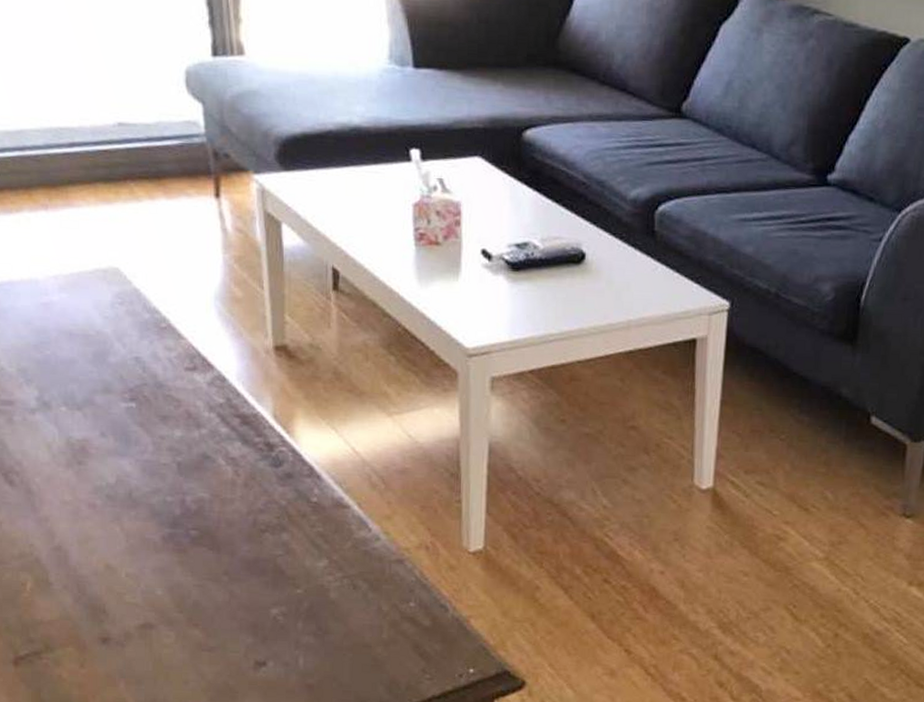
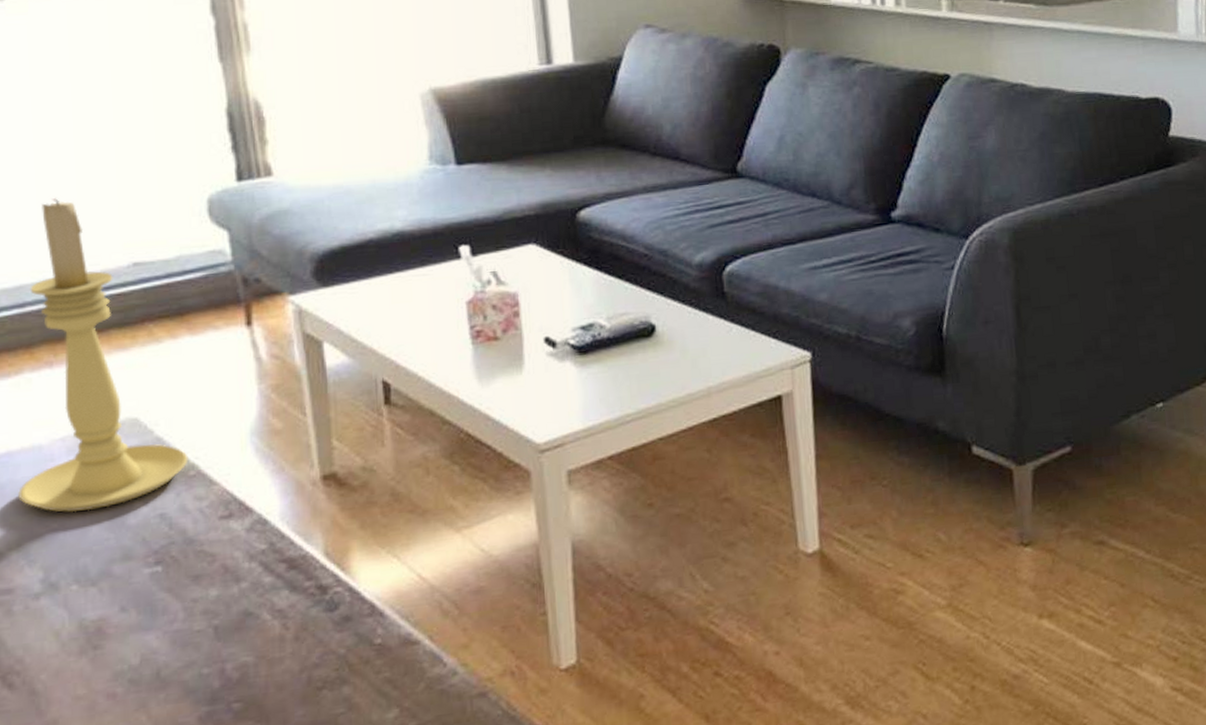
candle holder: none [18,50,161,345] -> present [18,198,189,513]

